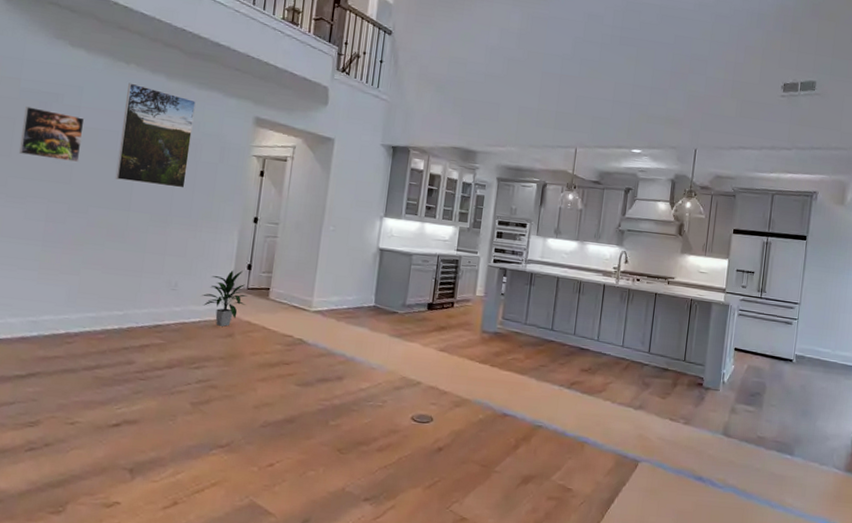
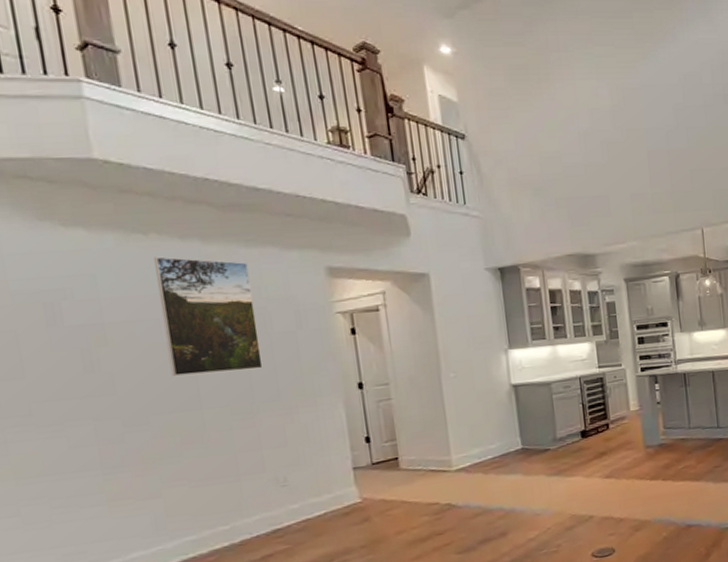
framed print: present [19,106,85,162] -> none [25,311,119,372]
indoor plant: present [201,270,247,327] -> none [319,445,375,513]

